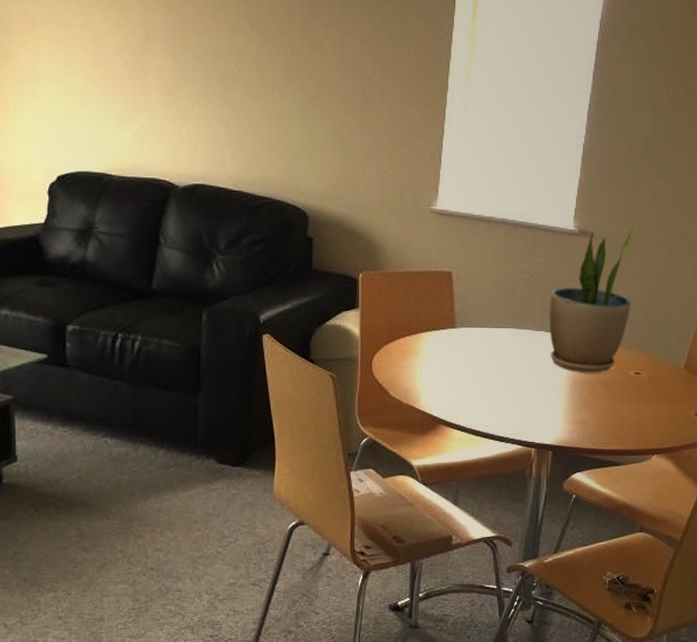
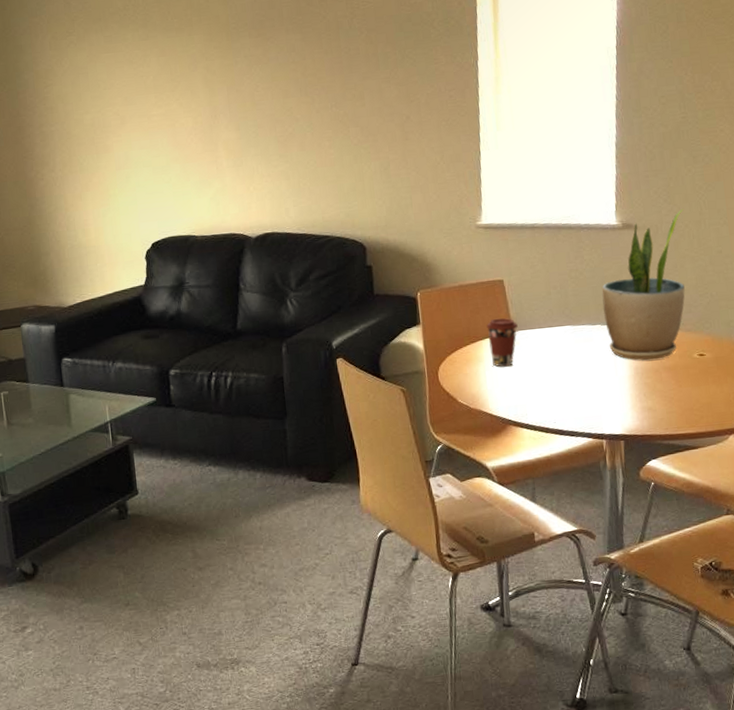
coffee cup: none [429,311,461,364] -> present [486,318,518,367]

